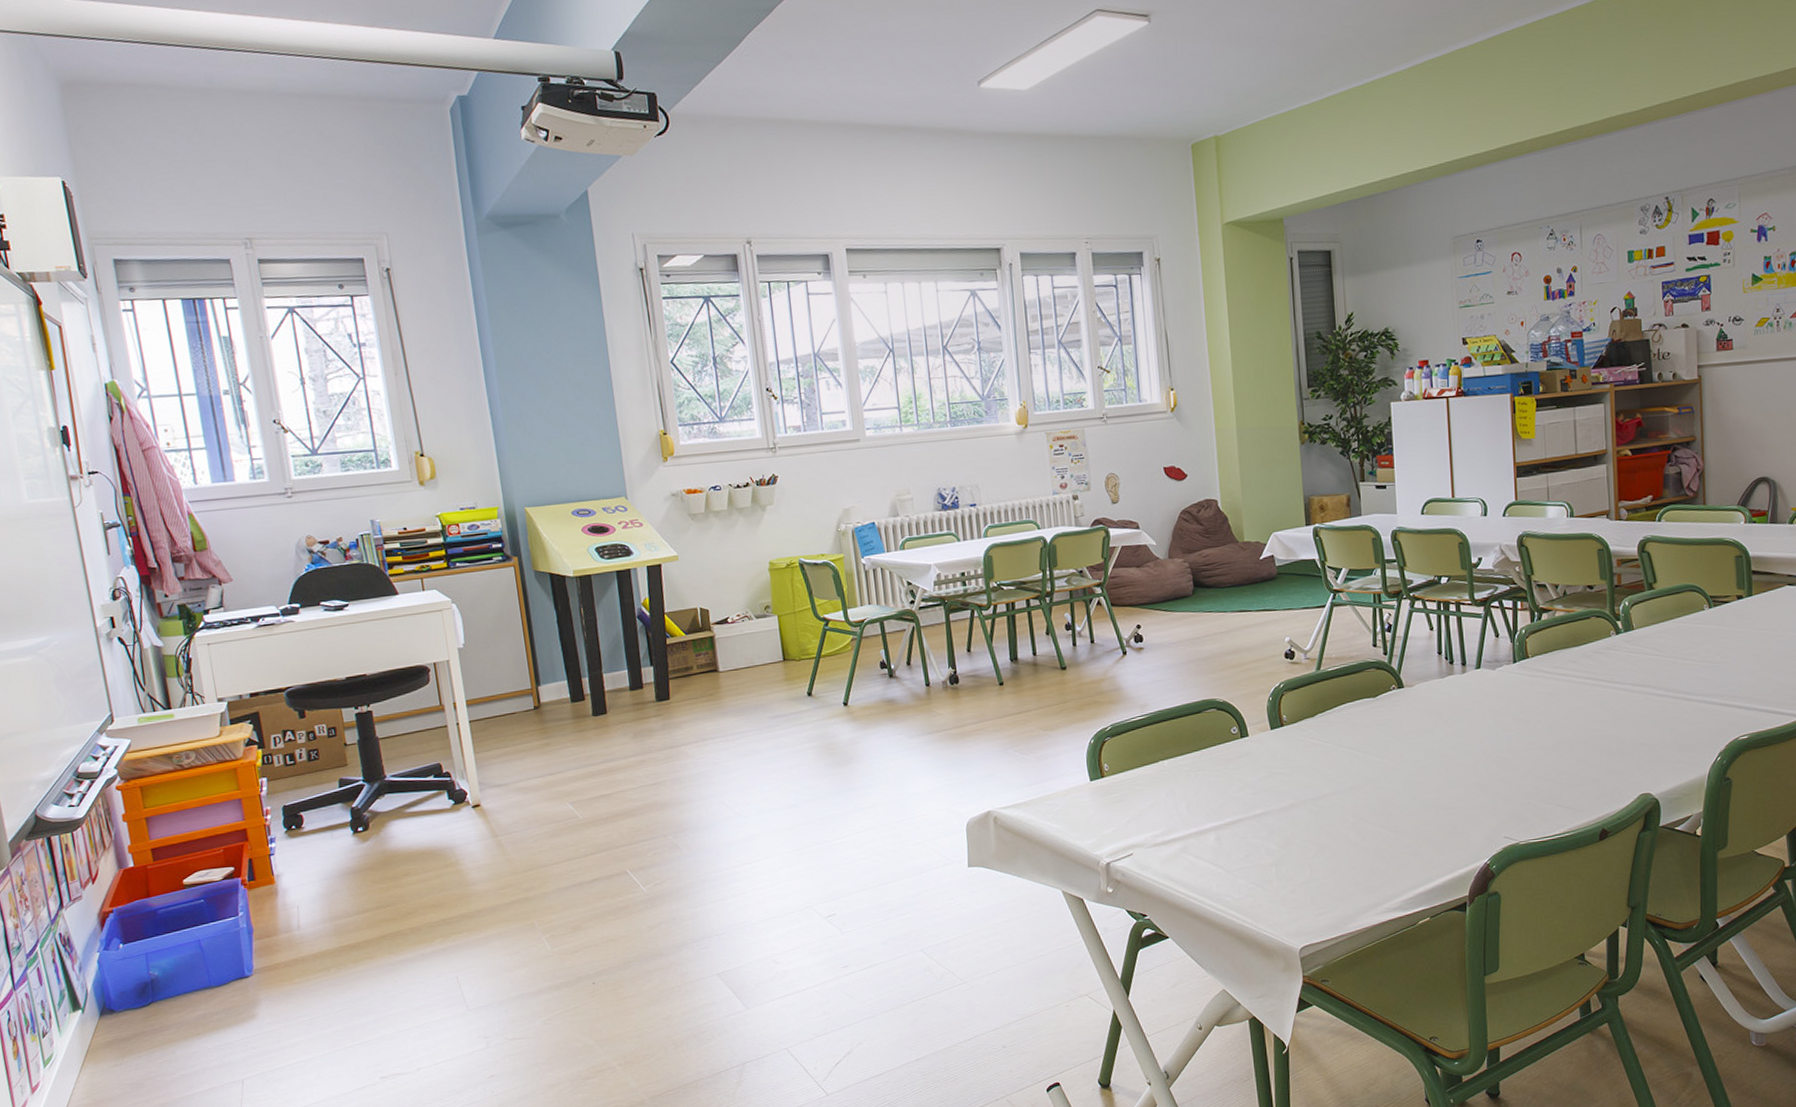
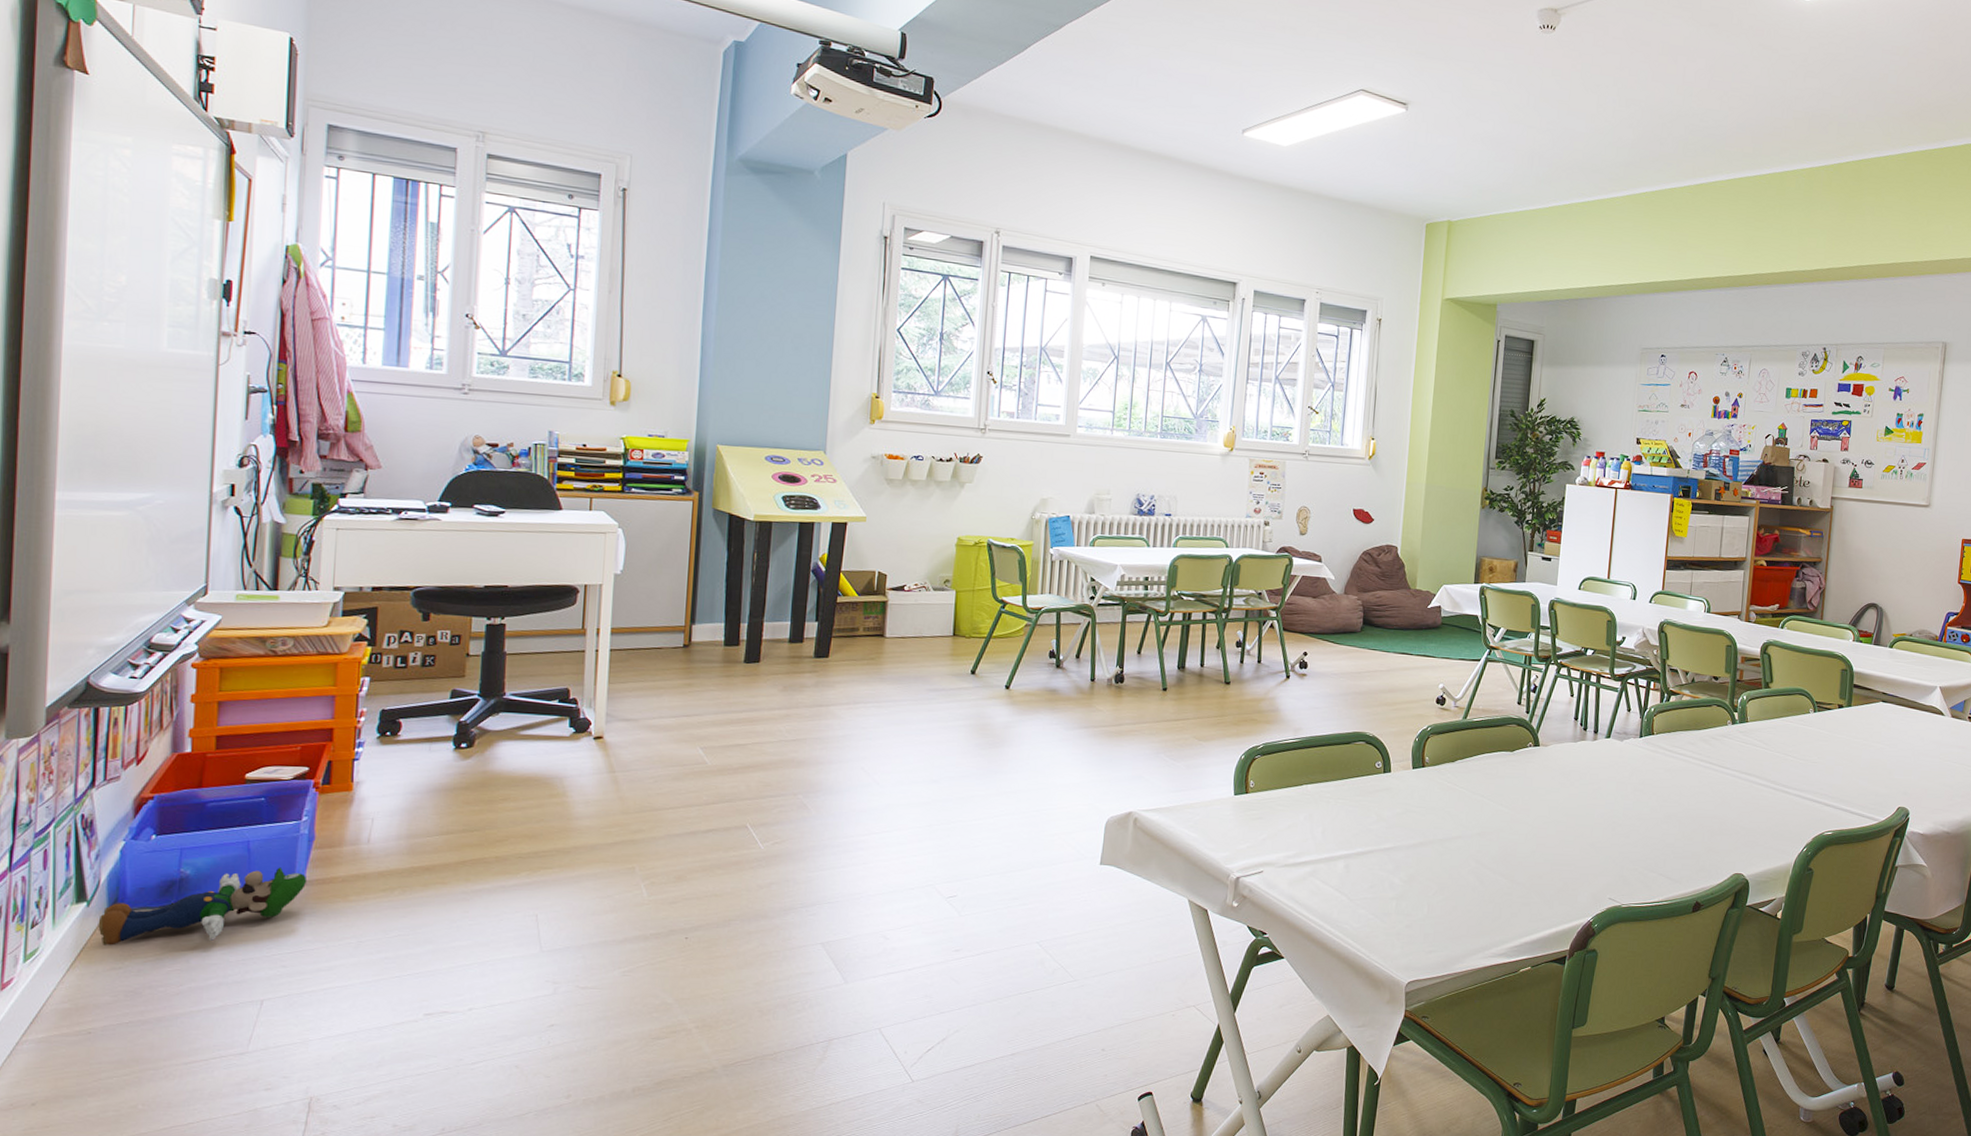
plush toy: none [94,960,256,1046] -> present [98,867,307,946]

